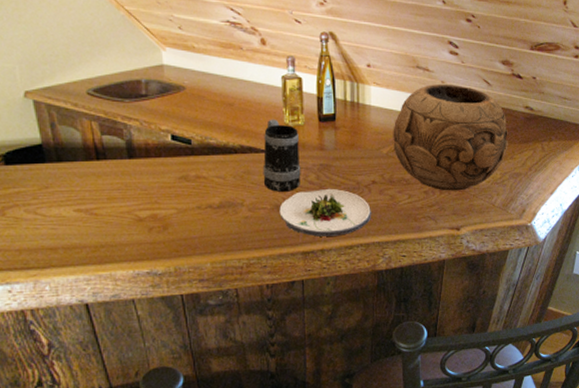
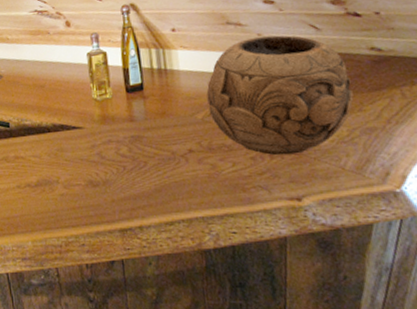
mug: present [262,119,301,192] -> none [74,95,113,168]
salad plate: present [279,188,372,237] -> none [93,160,192,213]

